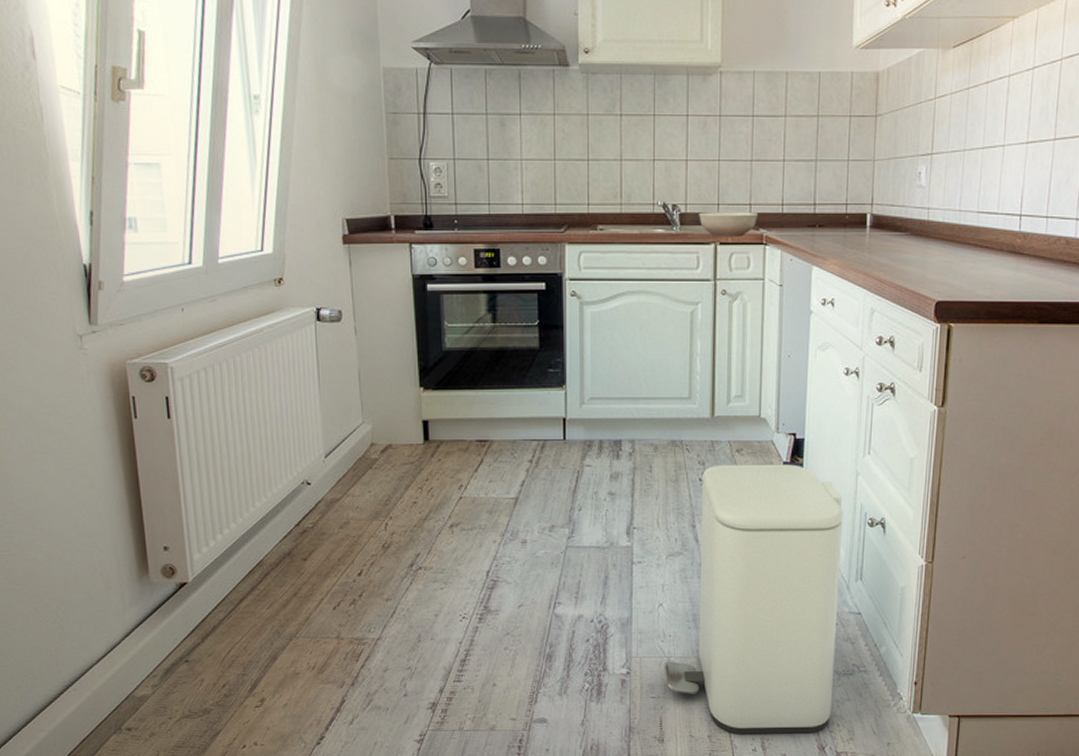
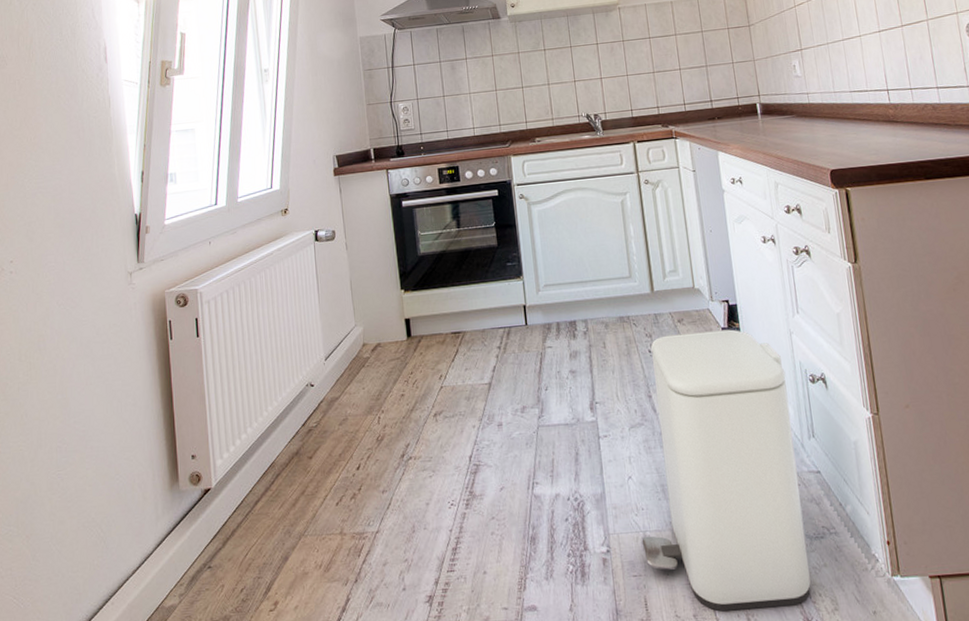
bowl: present [699,212,759,237] -> none [616,113,666,137]

